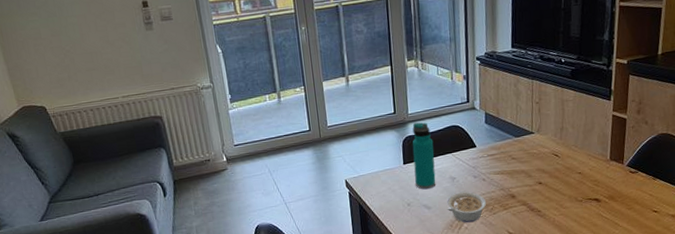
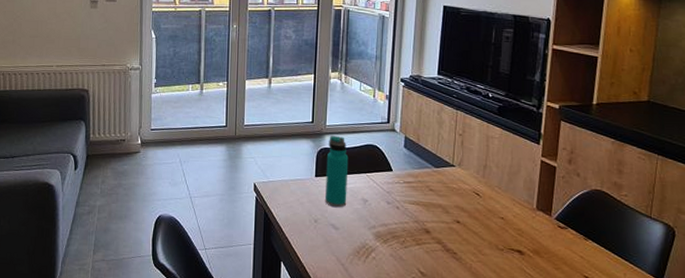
legume: present [447,191,487,223] -> none [355,217,399,253]

